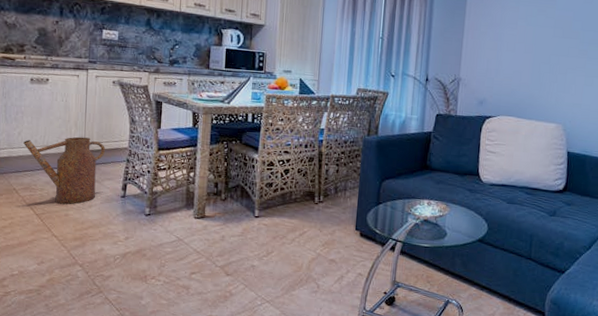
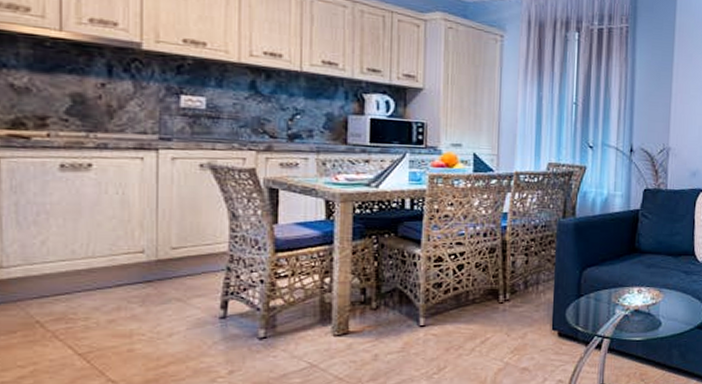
watering can: present [24,136,106,204] -> none [51,241,193,336]

